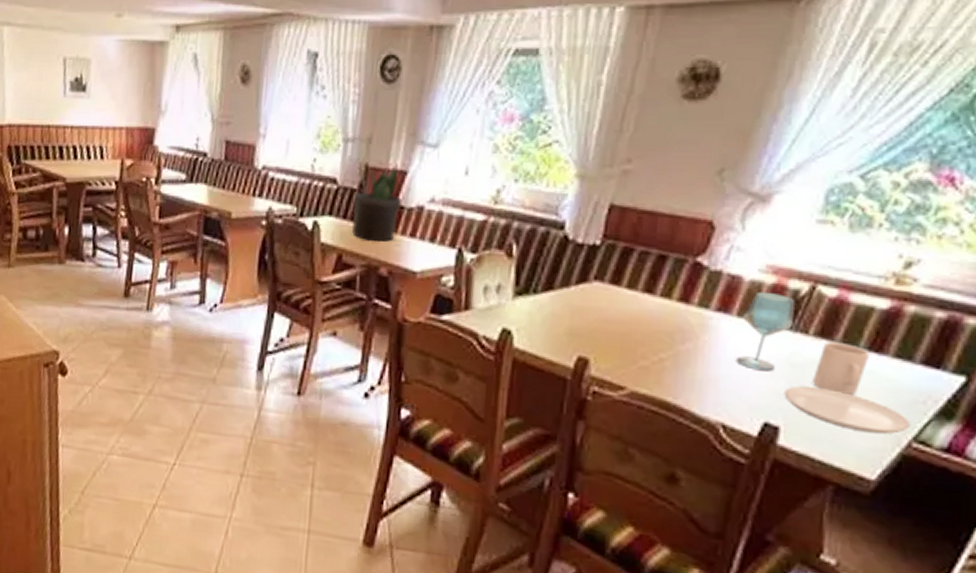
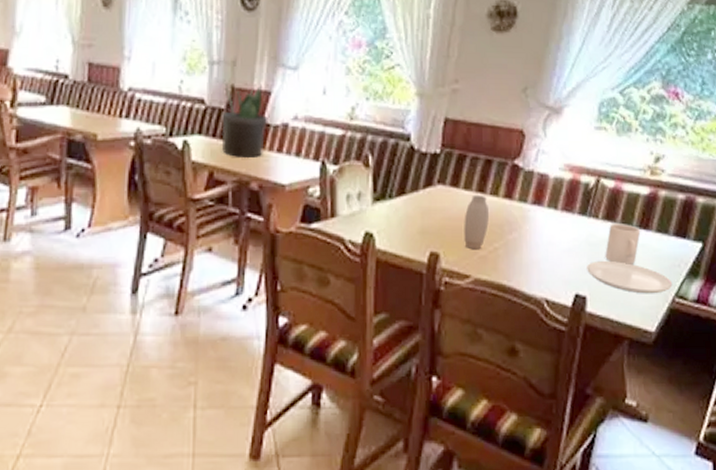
vase: none [621,295,658,359] -> present [464,194,490,250]
wine glass: present [736,291,796,372] -> none [551,186,588,252]

